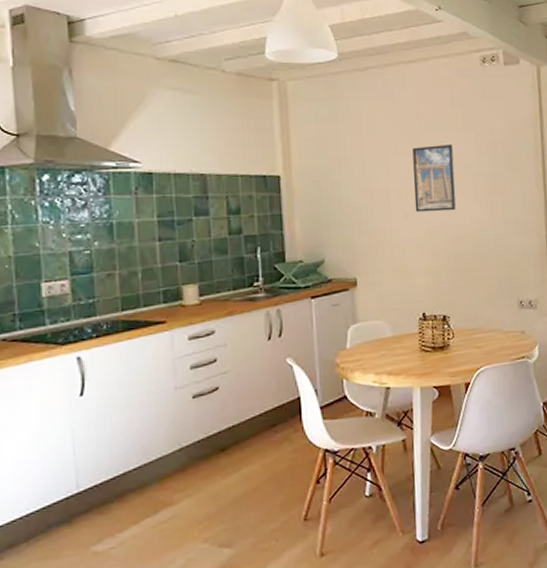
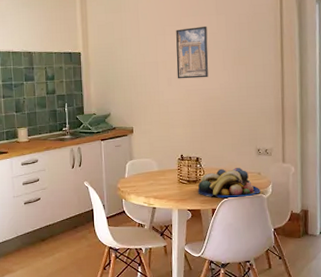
fruit bowl: none [446,326,525,369] -> present [197,168,260,199]

